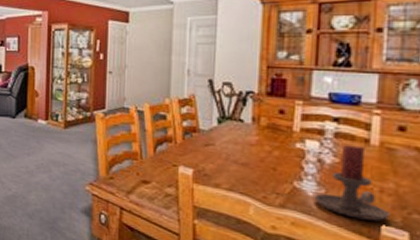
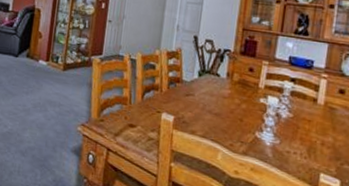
candle holder: present [314,145,390,221] -> none [270,102,327,170]

